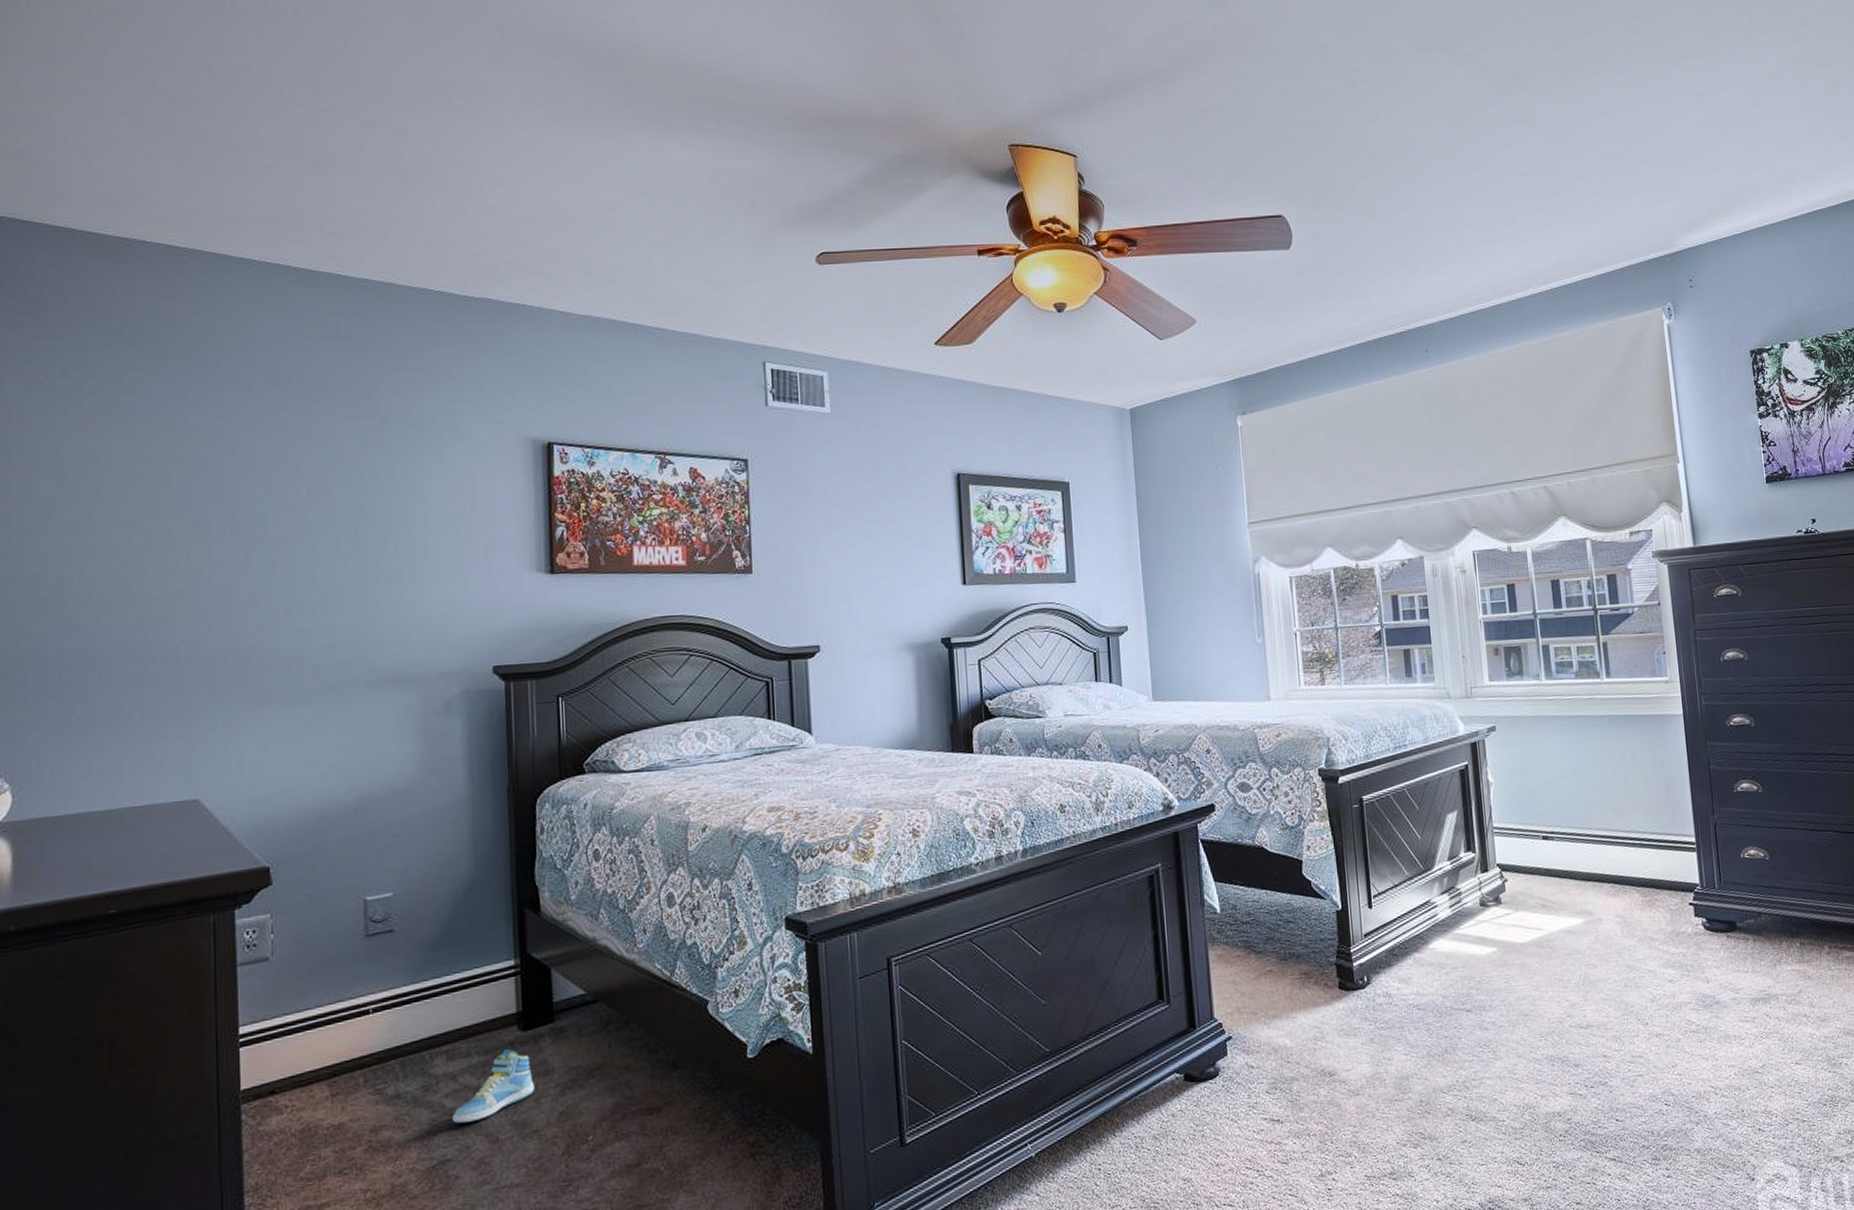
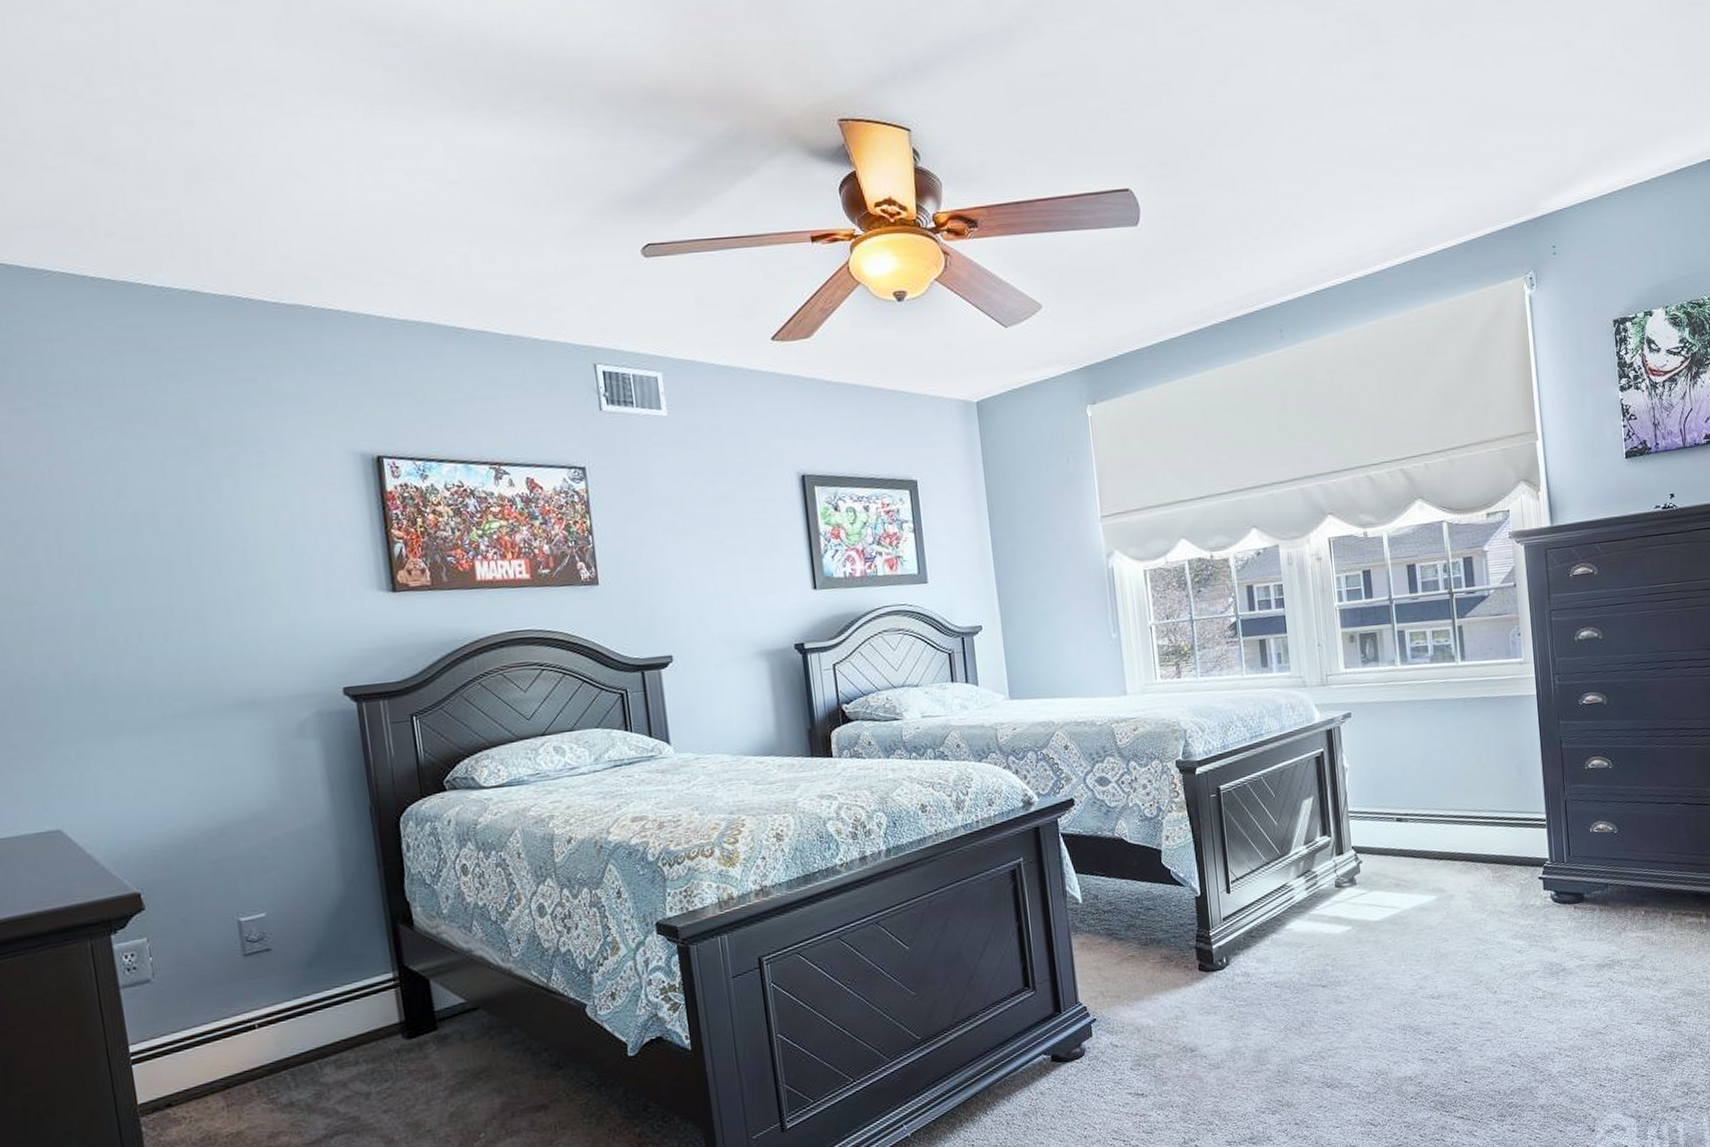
sneaker: present [453,1049,535,1123] -> none [347,1056,424,1127]

